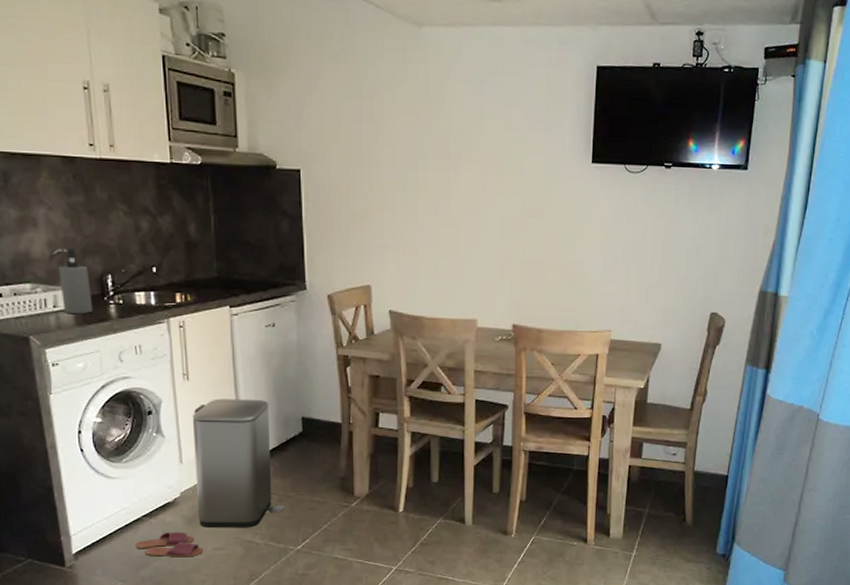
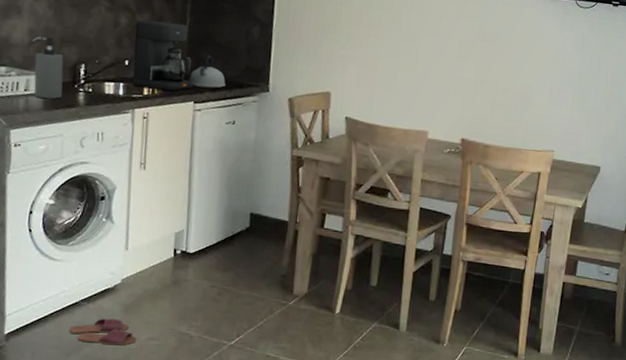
coffee maker: none [158,222,228,297] -> present [131,20,194,92]
pedal bin: present [192,399,284,528] -> none [136,189,223,320]
kettle: none [222,255,261,290] -> present [189,55,227,88]

